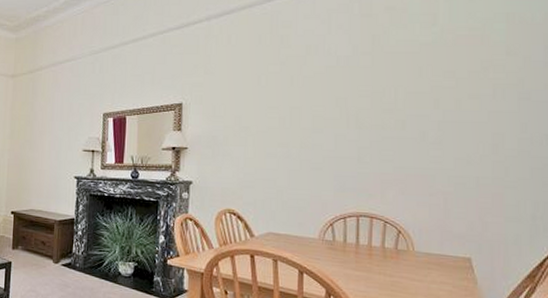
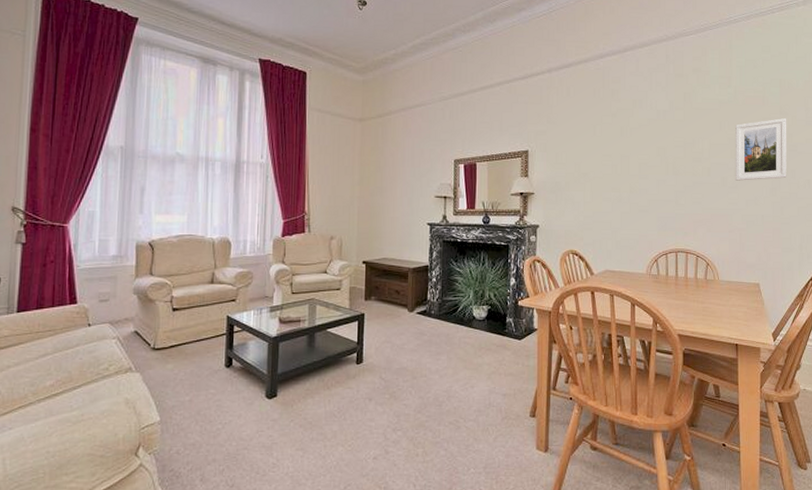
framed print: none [439,59,517,136] -> present [735,117,787,181]

